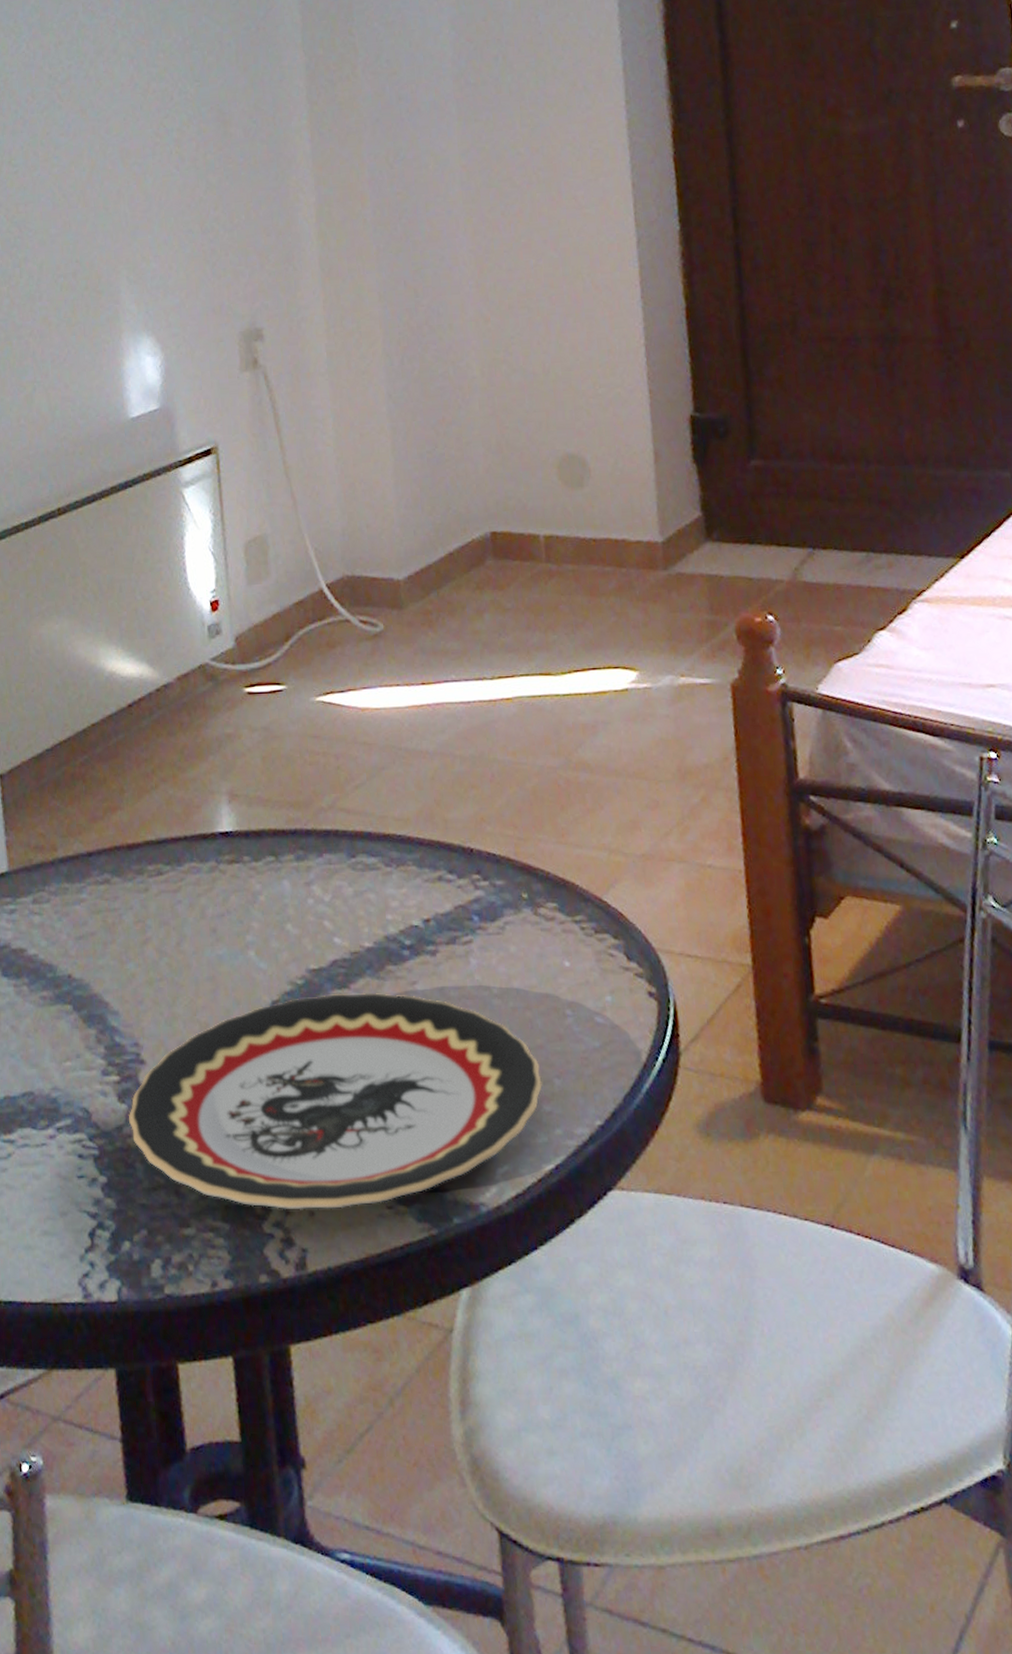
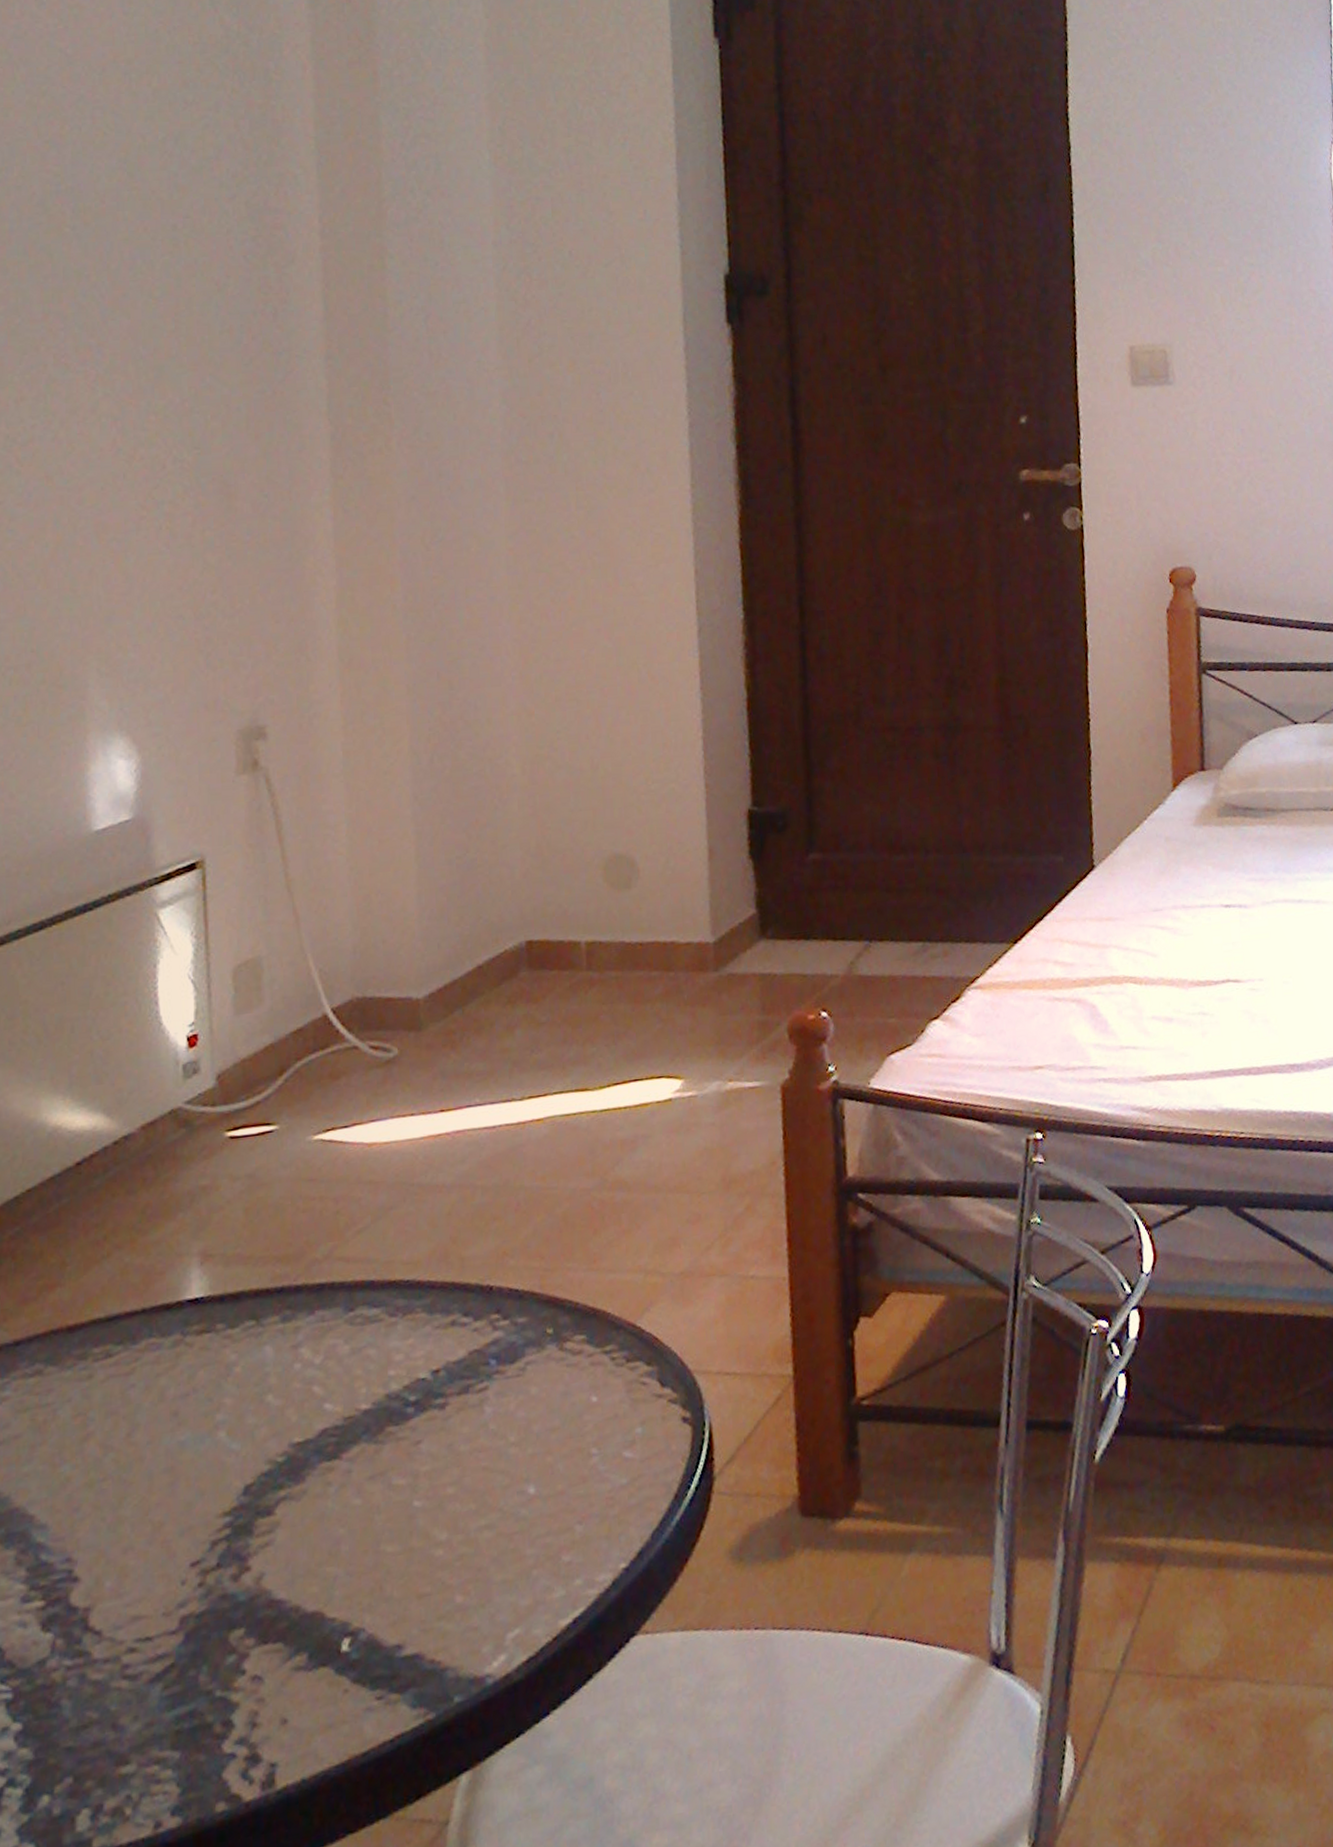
plate: present [128,993,542,1210] -> none [53,1456,562,1726]

